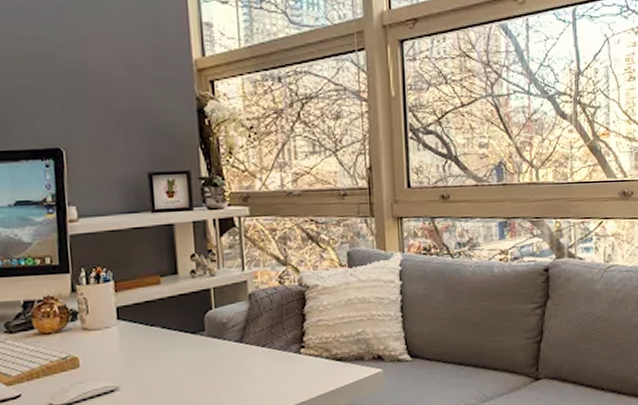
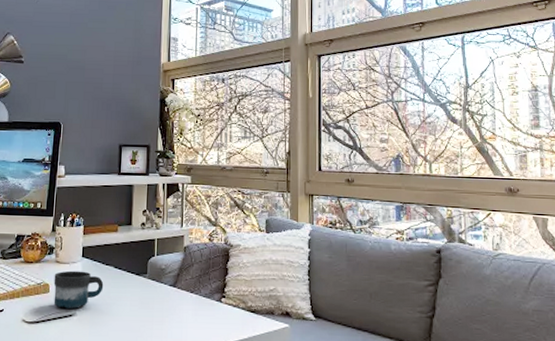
mug: none [83,336,151,383] -> present [53,270,104,309]

